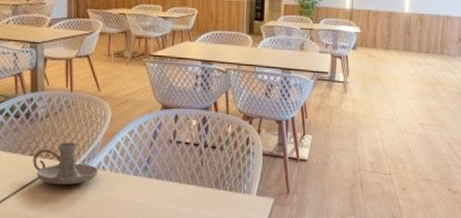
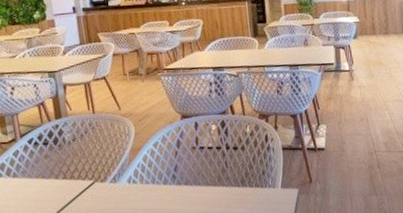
candle holder: present [33,142,99,185] -> none [66,161,130,203]

